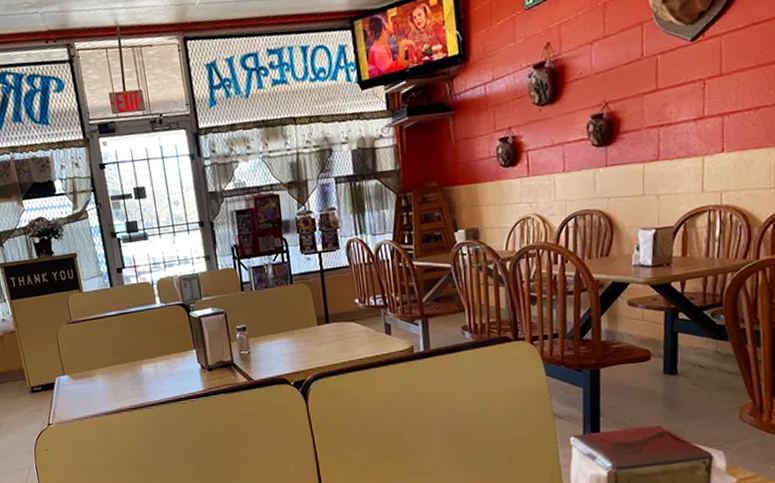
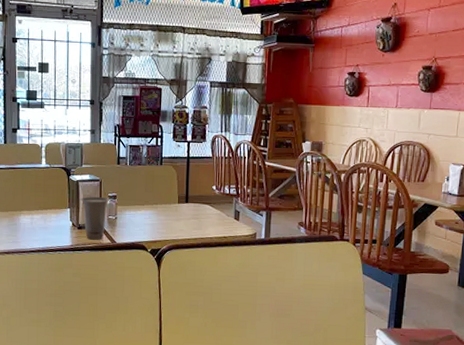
cup: none [206,331,239,381] -> present [80,197,109,240]

